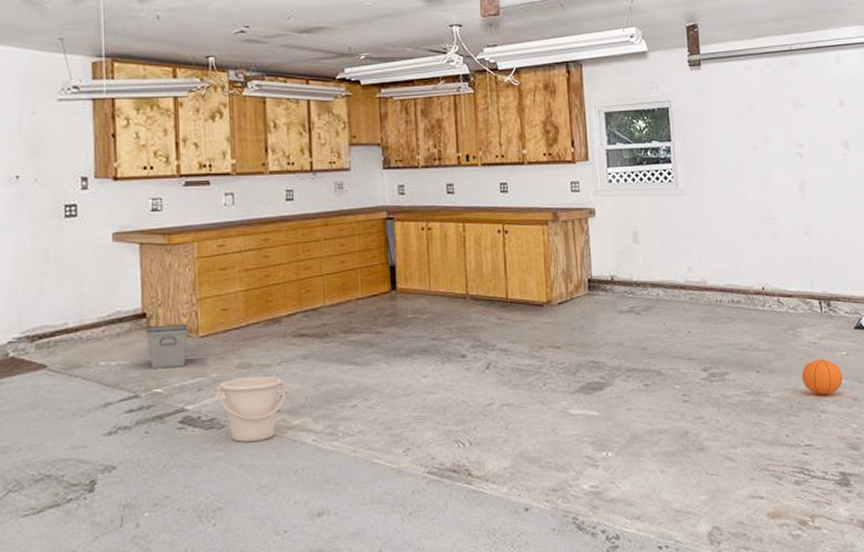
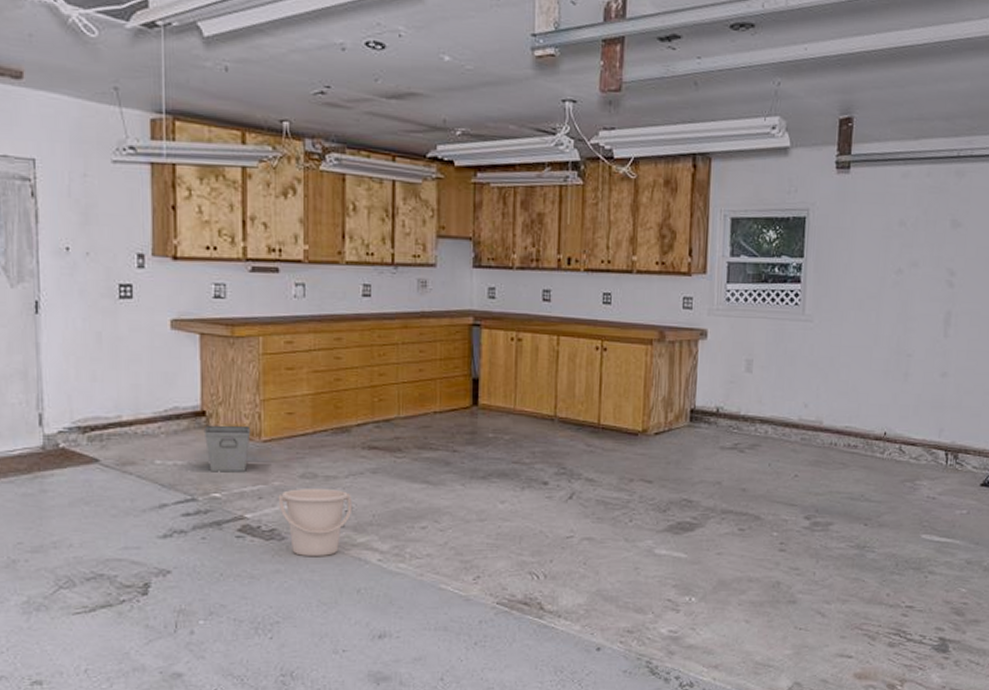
basketball: present [801,359,843,395] -> none [913,516,959,555]

